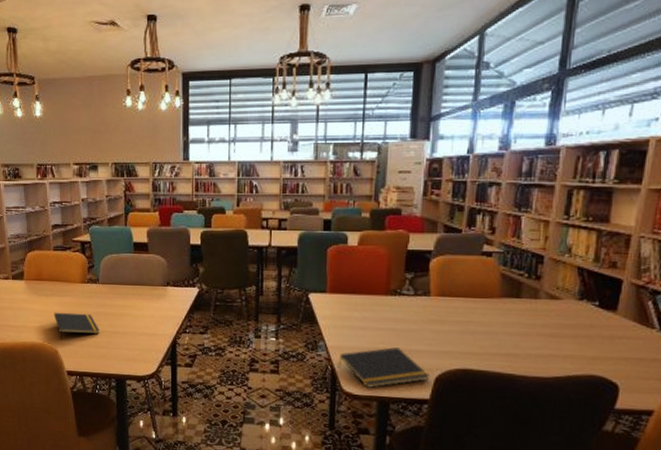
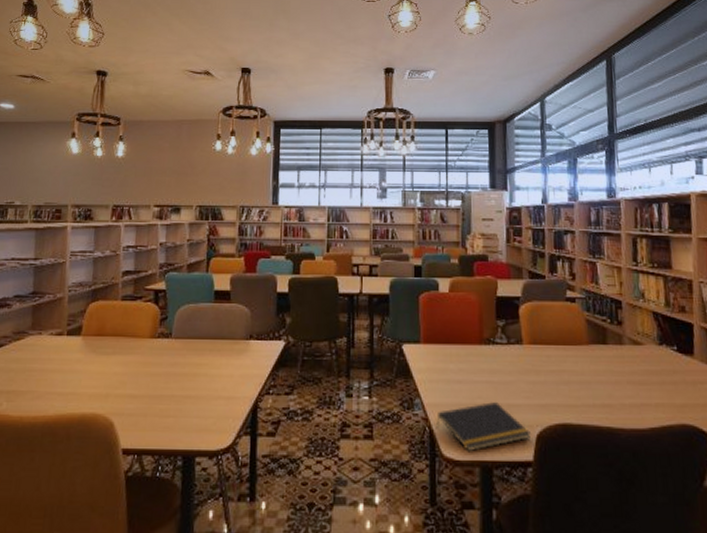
notepad: present [54,312,99,340] -> none [113,374,168,409]

